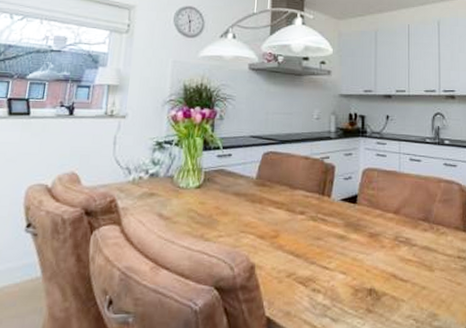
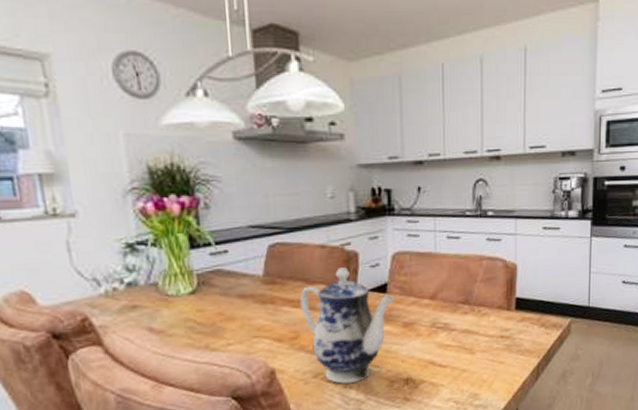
teapot: none [282,177,362,287] -> present [299,267,394,384]

